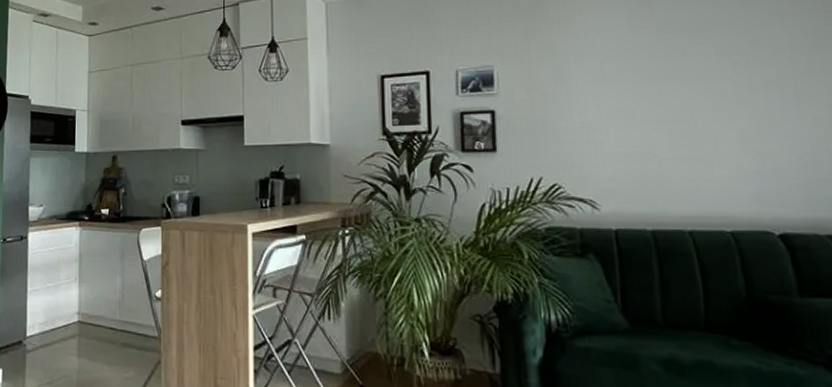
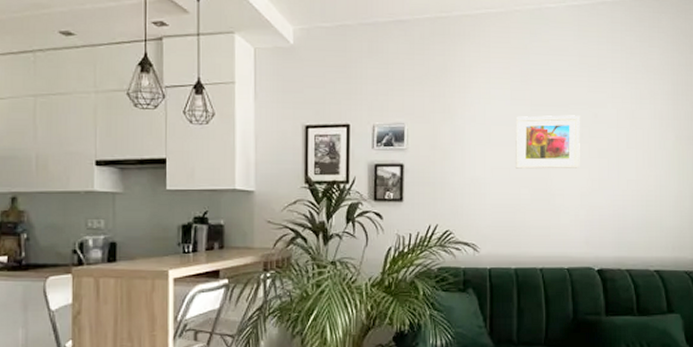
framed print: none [637,40,738,110] -> present [515,115,581,169]

